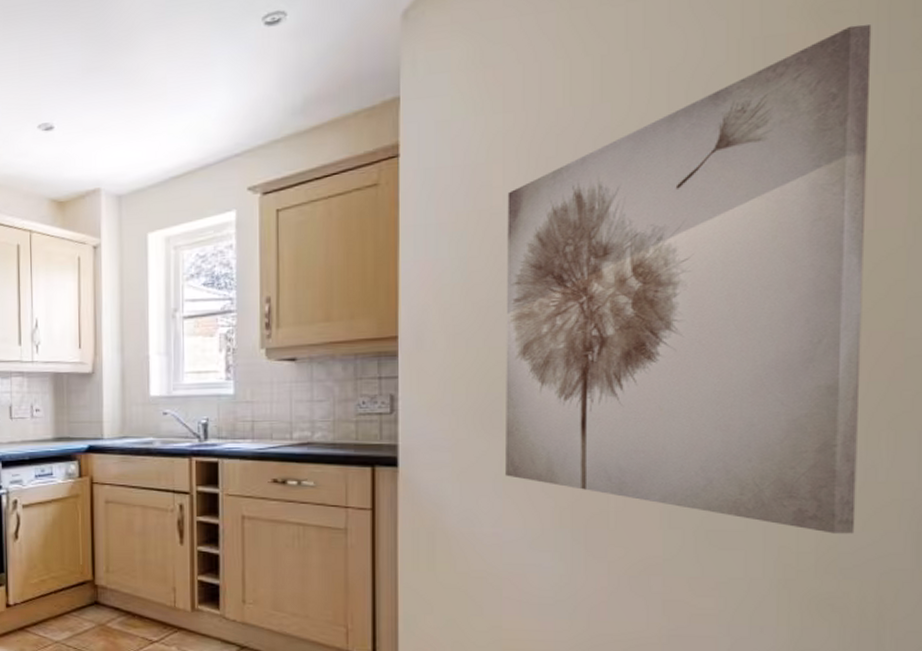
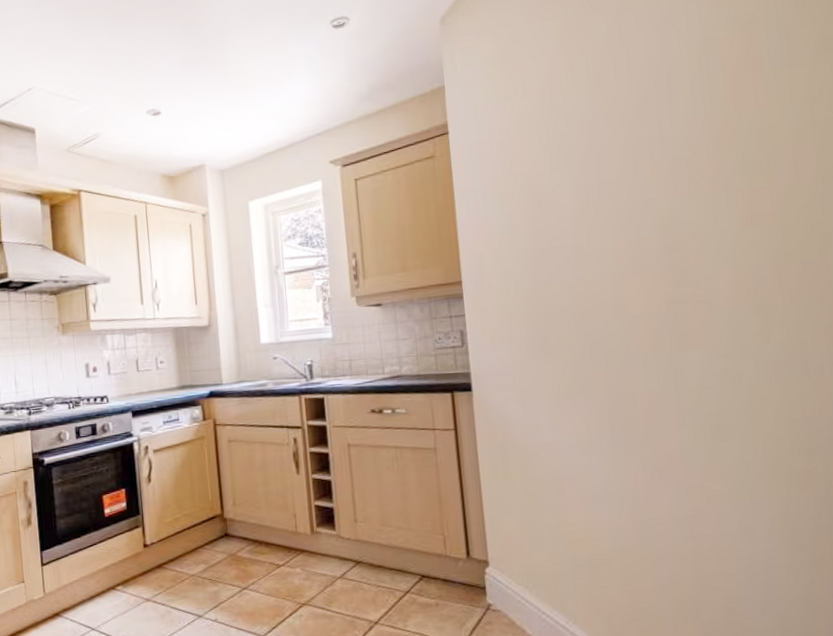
wall art: present [506,23,872,534] -> none [534,31,815,421]

